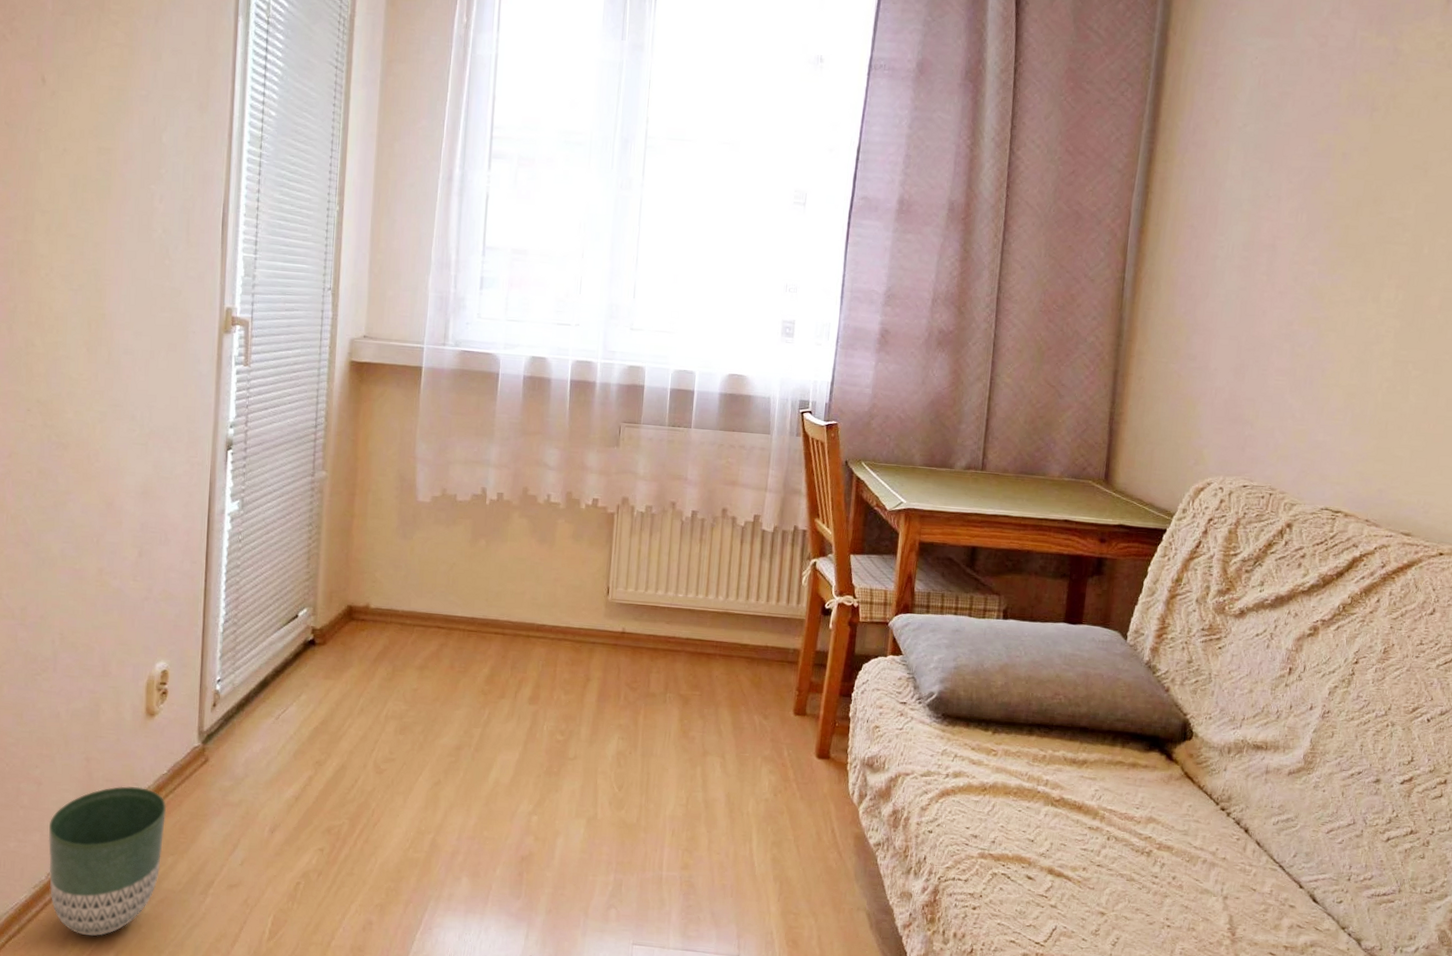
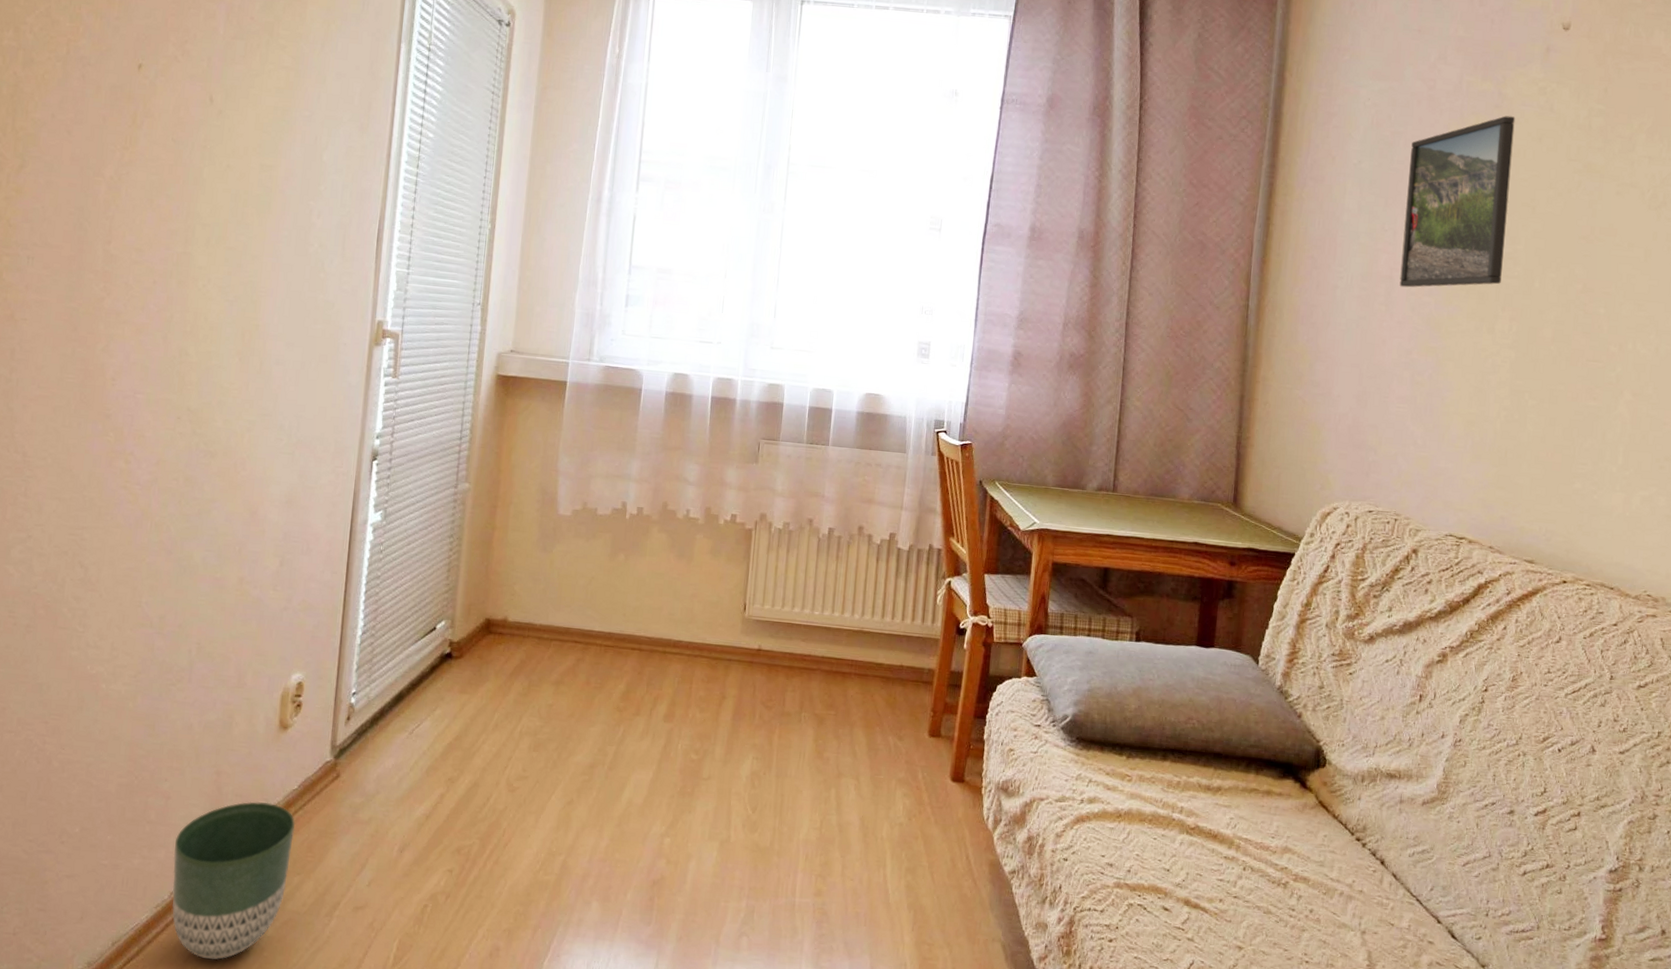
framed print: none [1282,73,1411,257] -> present [1399,116,1515,288]

